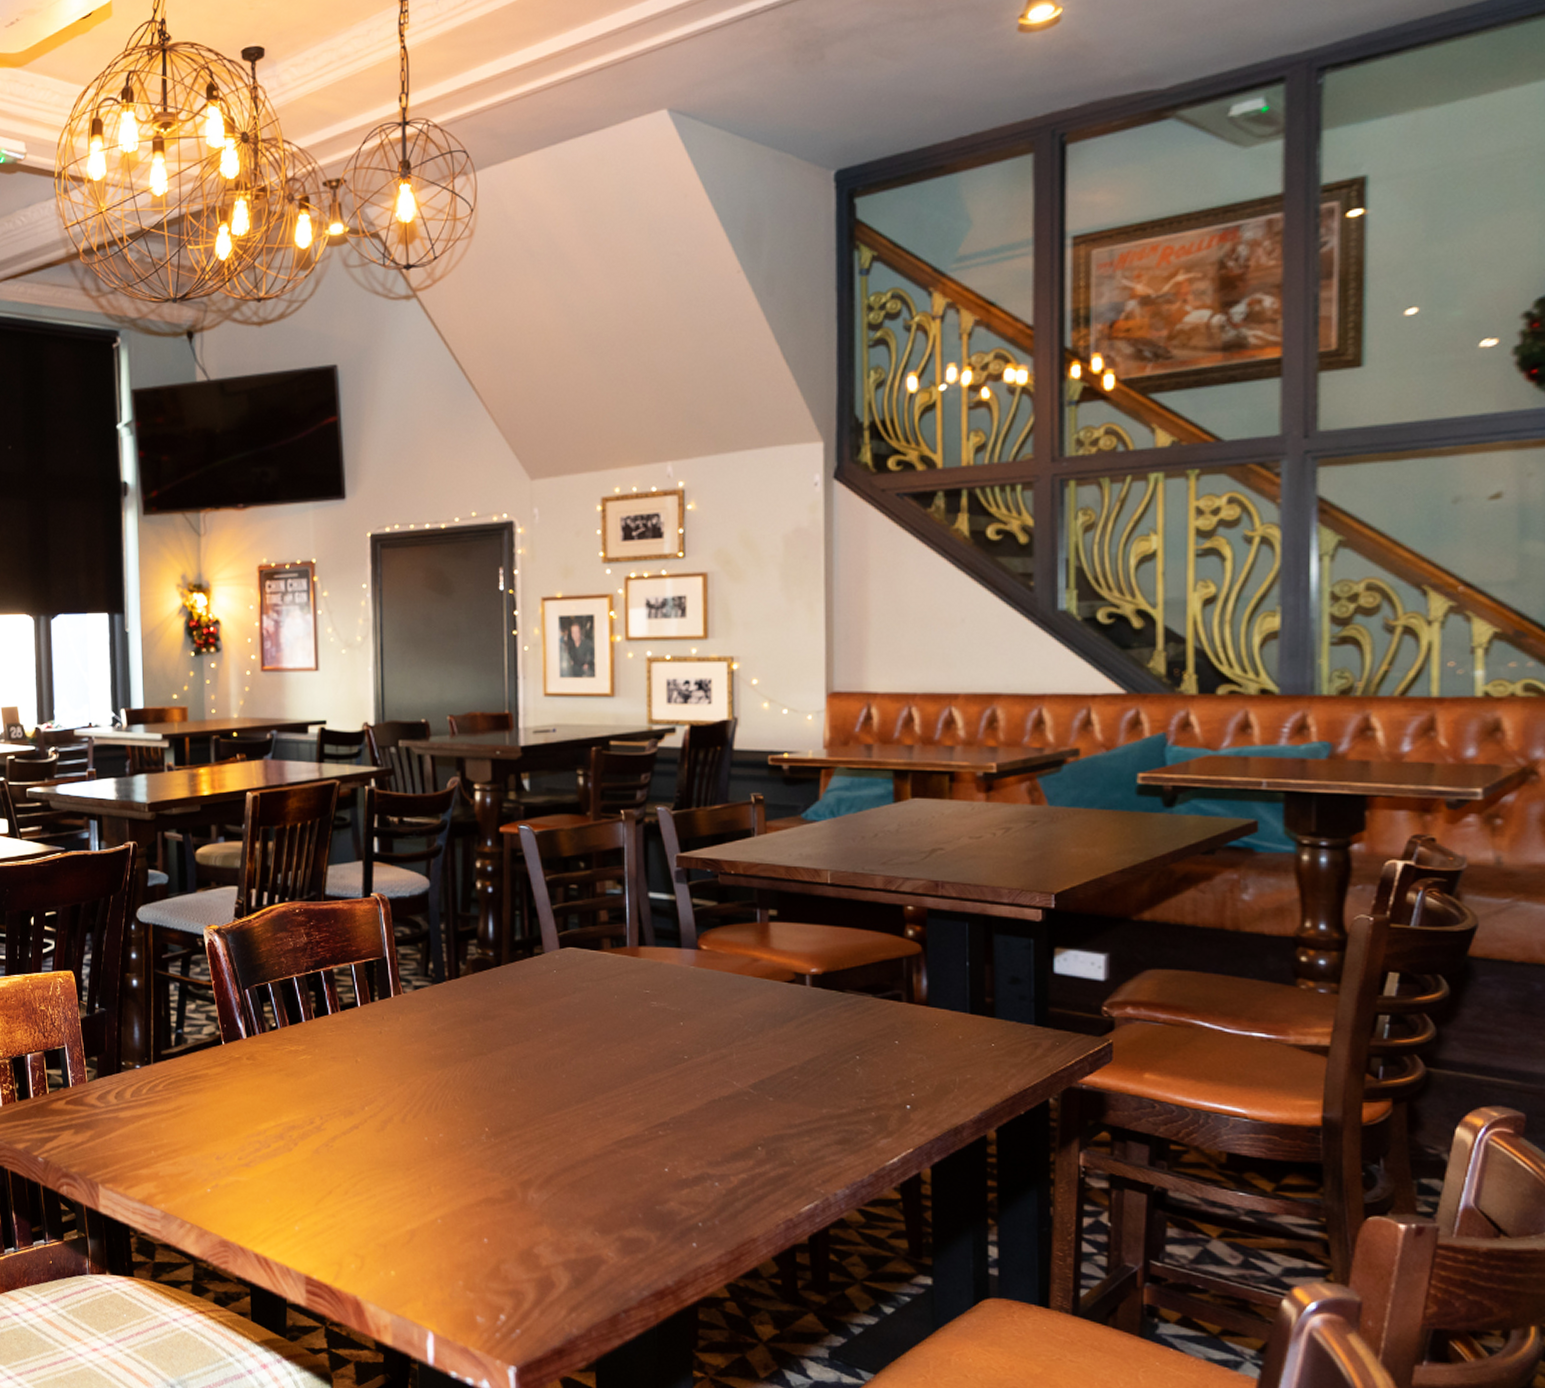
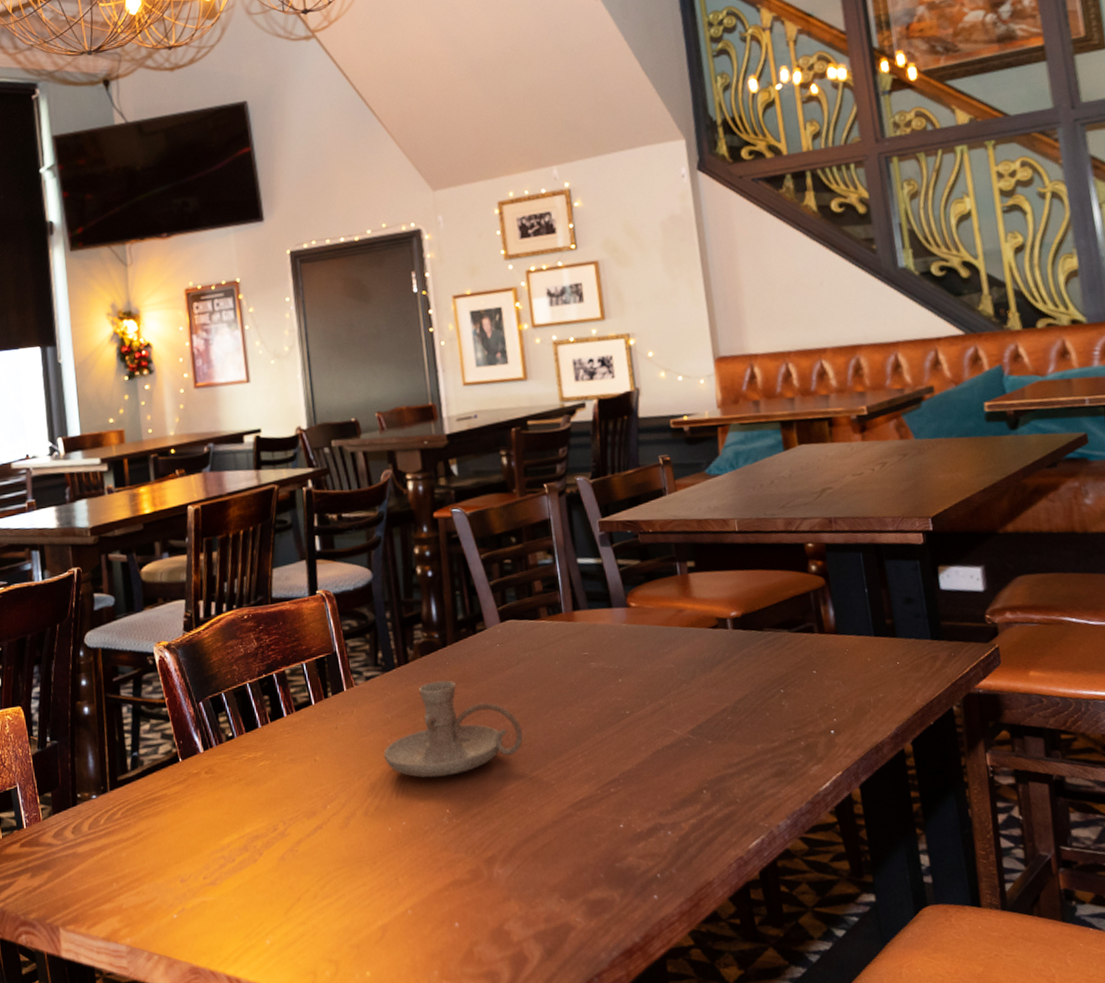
candle holder: none [426,999,572,1095] -> present [383,680,523,778]

